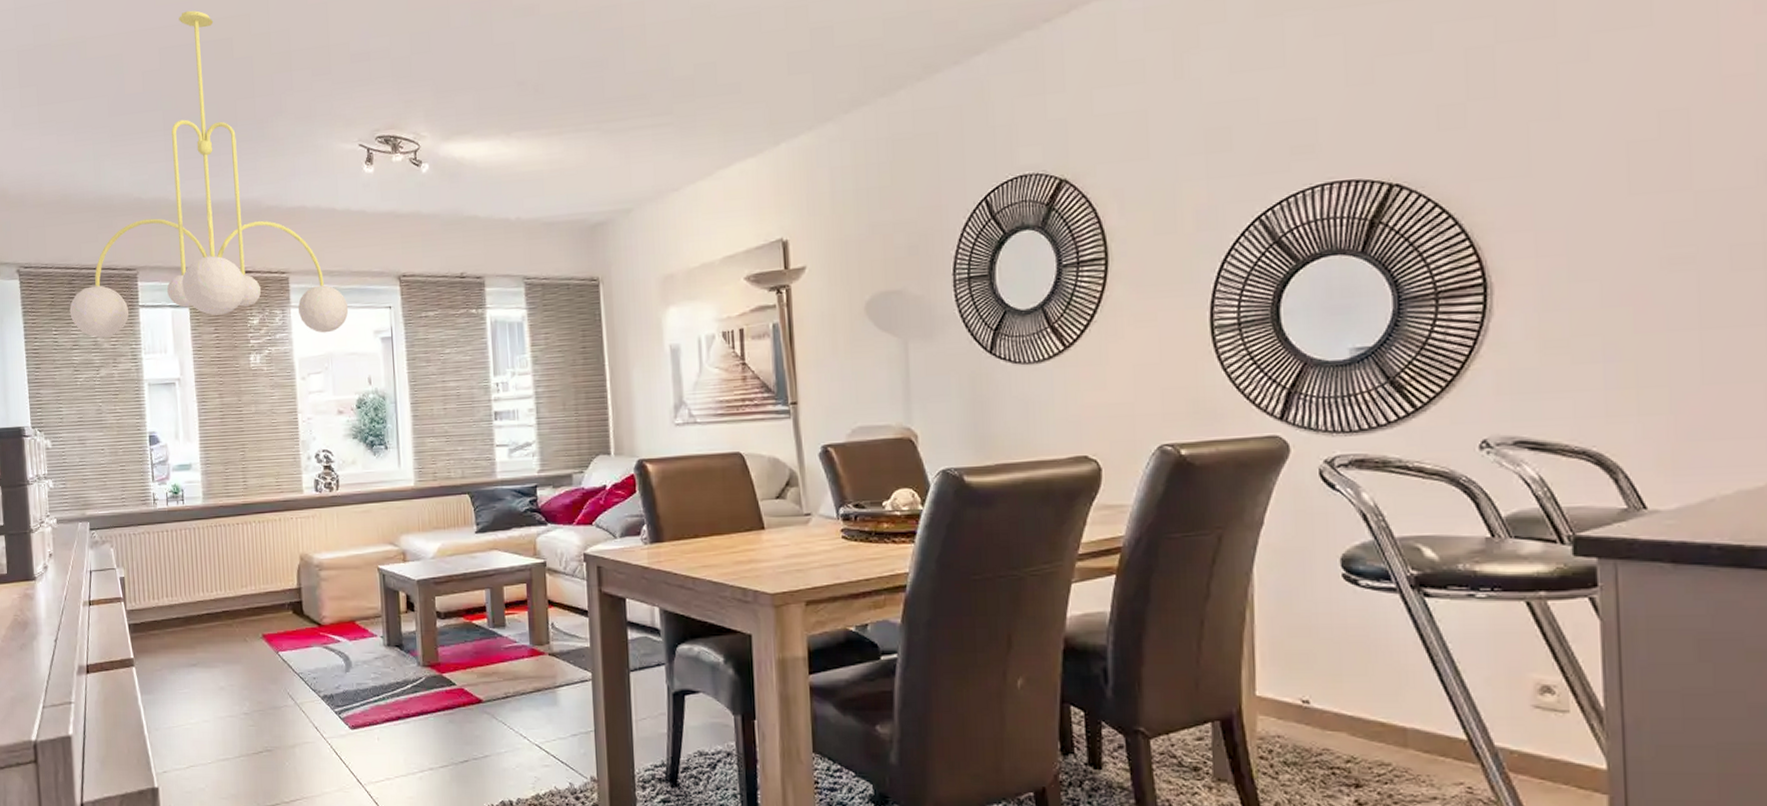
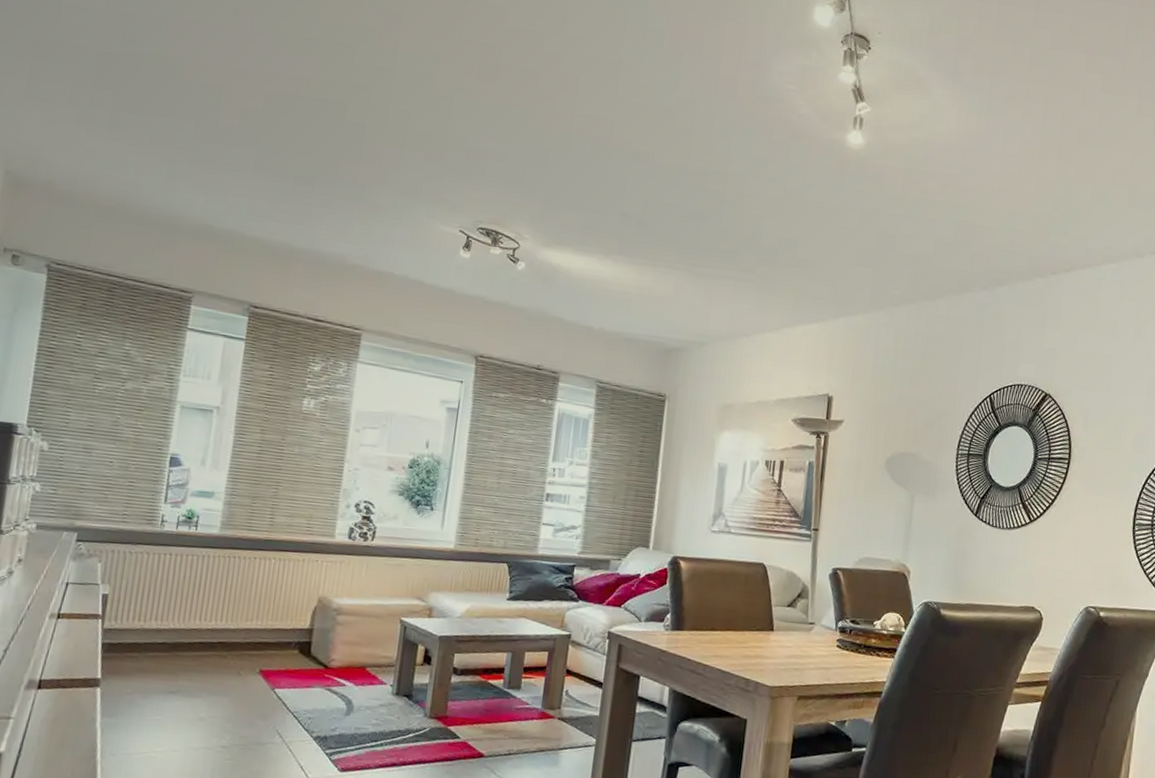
chandelier: present [69,10,349,338] -> none [102,65,419,393]

